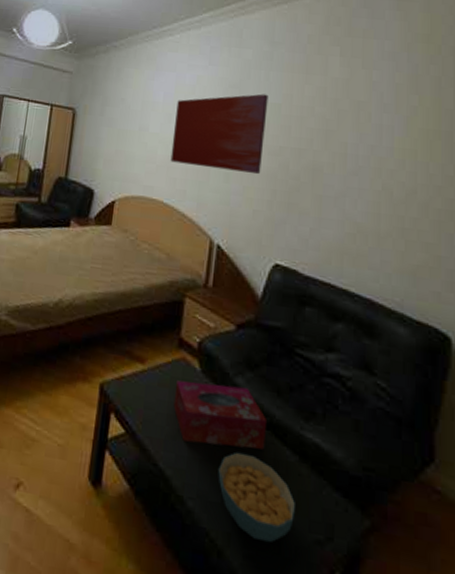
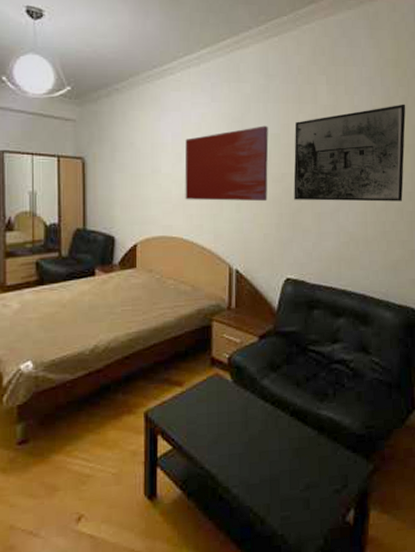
tissue box: present [173,380,268,450] -> none [212,387,291,442]
cereal bowl: present [218,452,295,543] -> none [255,439,318,503]
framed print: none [292,83,439,196] -> present [293,104,406,202]

